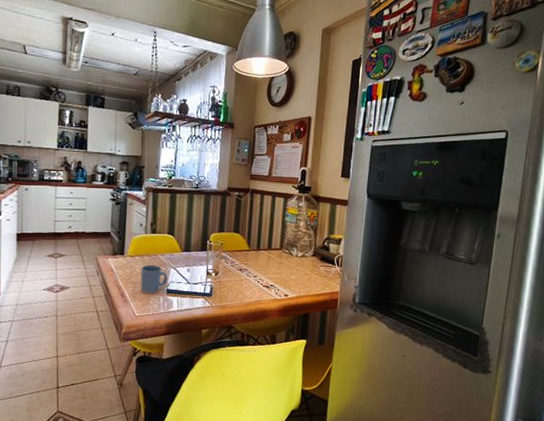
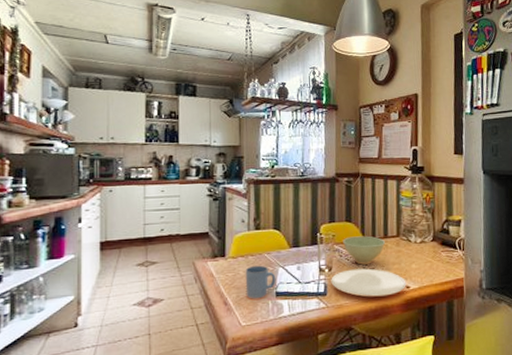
plate: none [217,275,285,301] -> present [331,268,406,297]
bowl: none [230,246,269,272] -> present [343,236,386,265]

